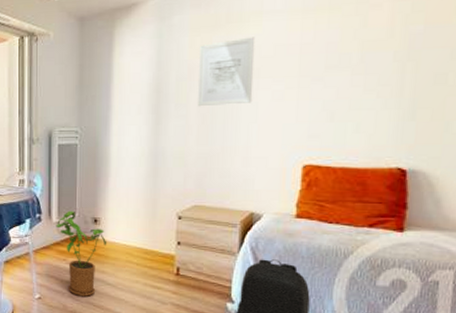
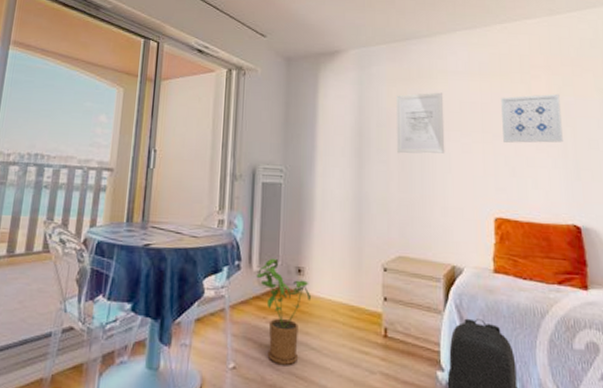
wall art: none [323,23,405,85] -> present [501,93,563,143]

